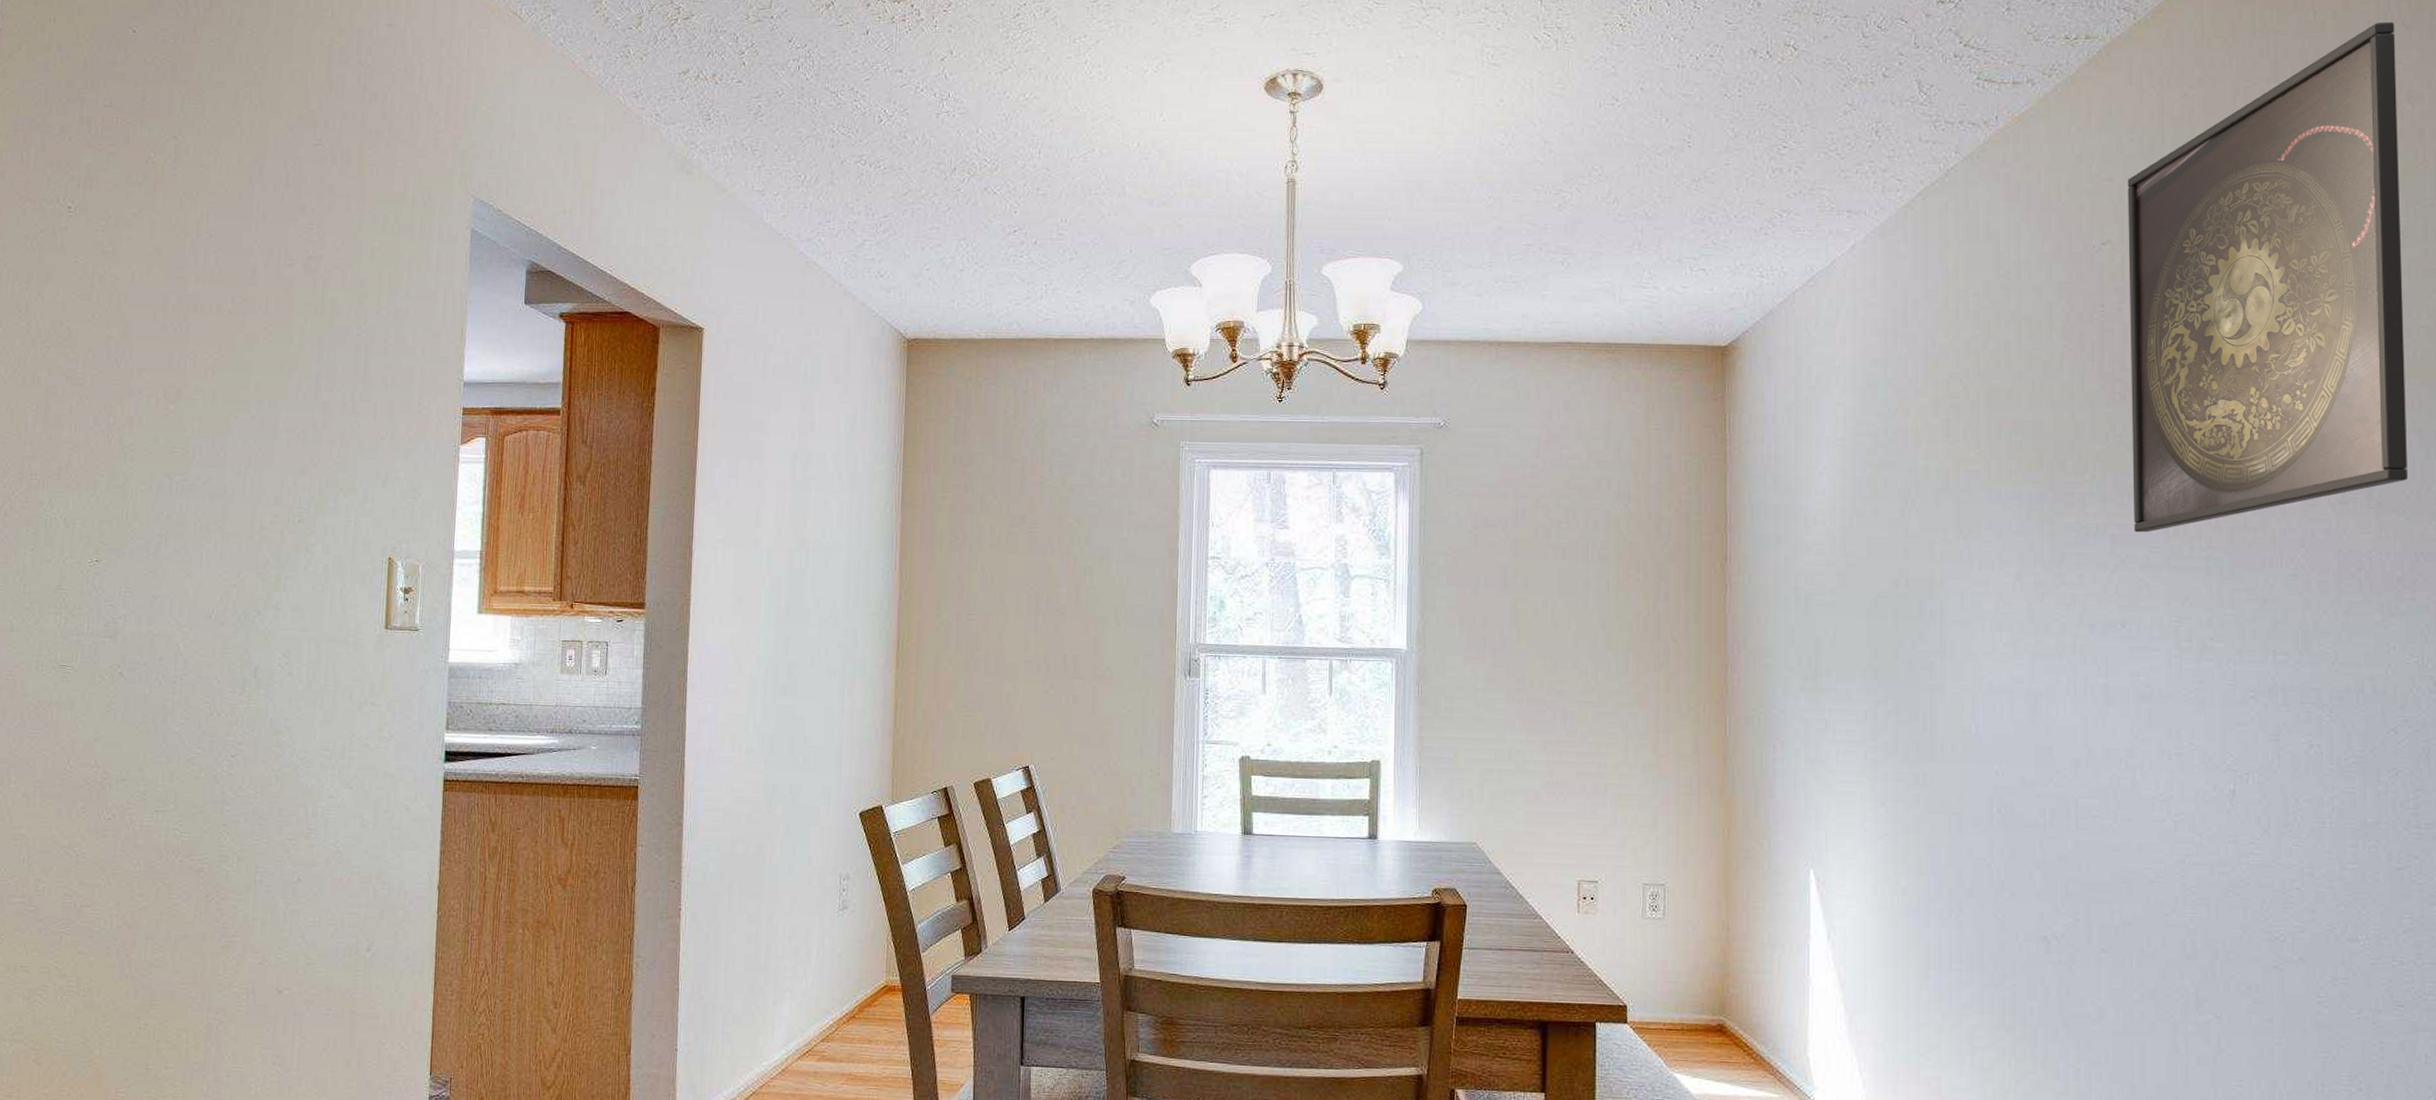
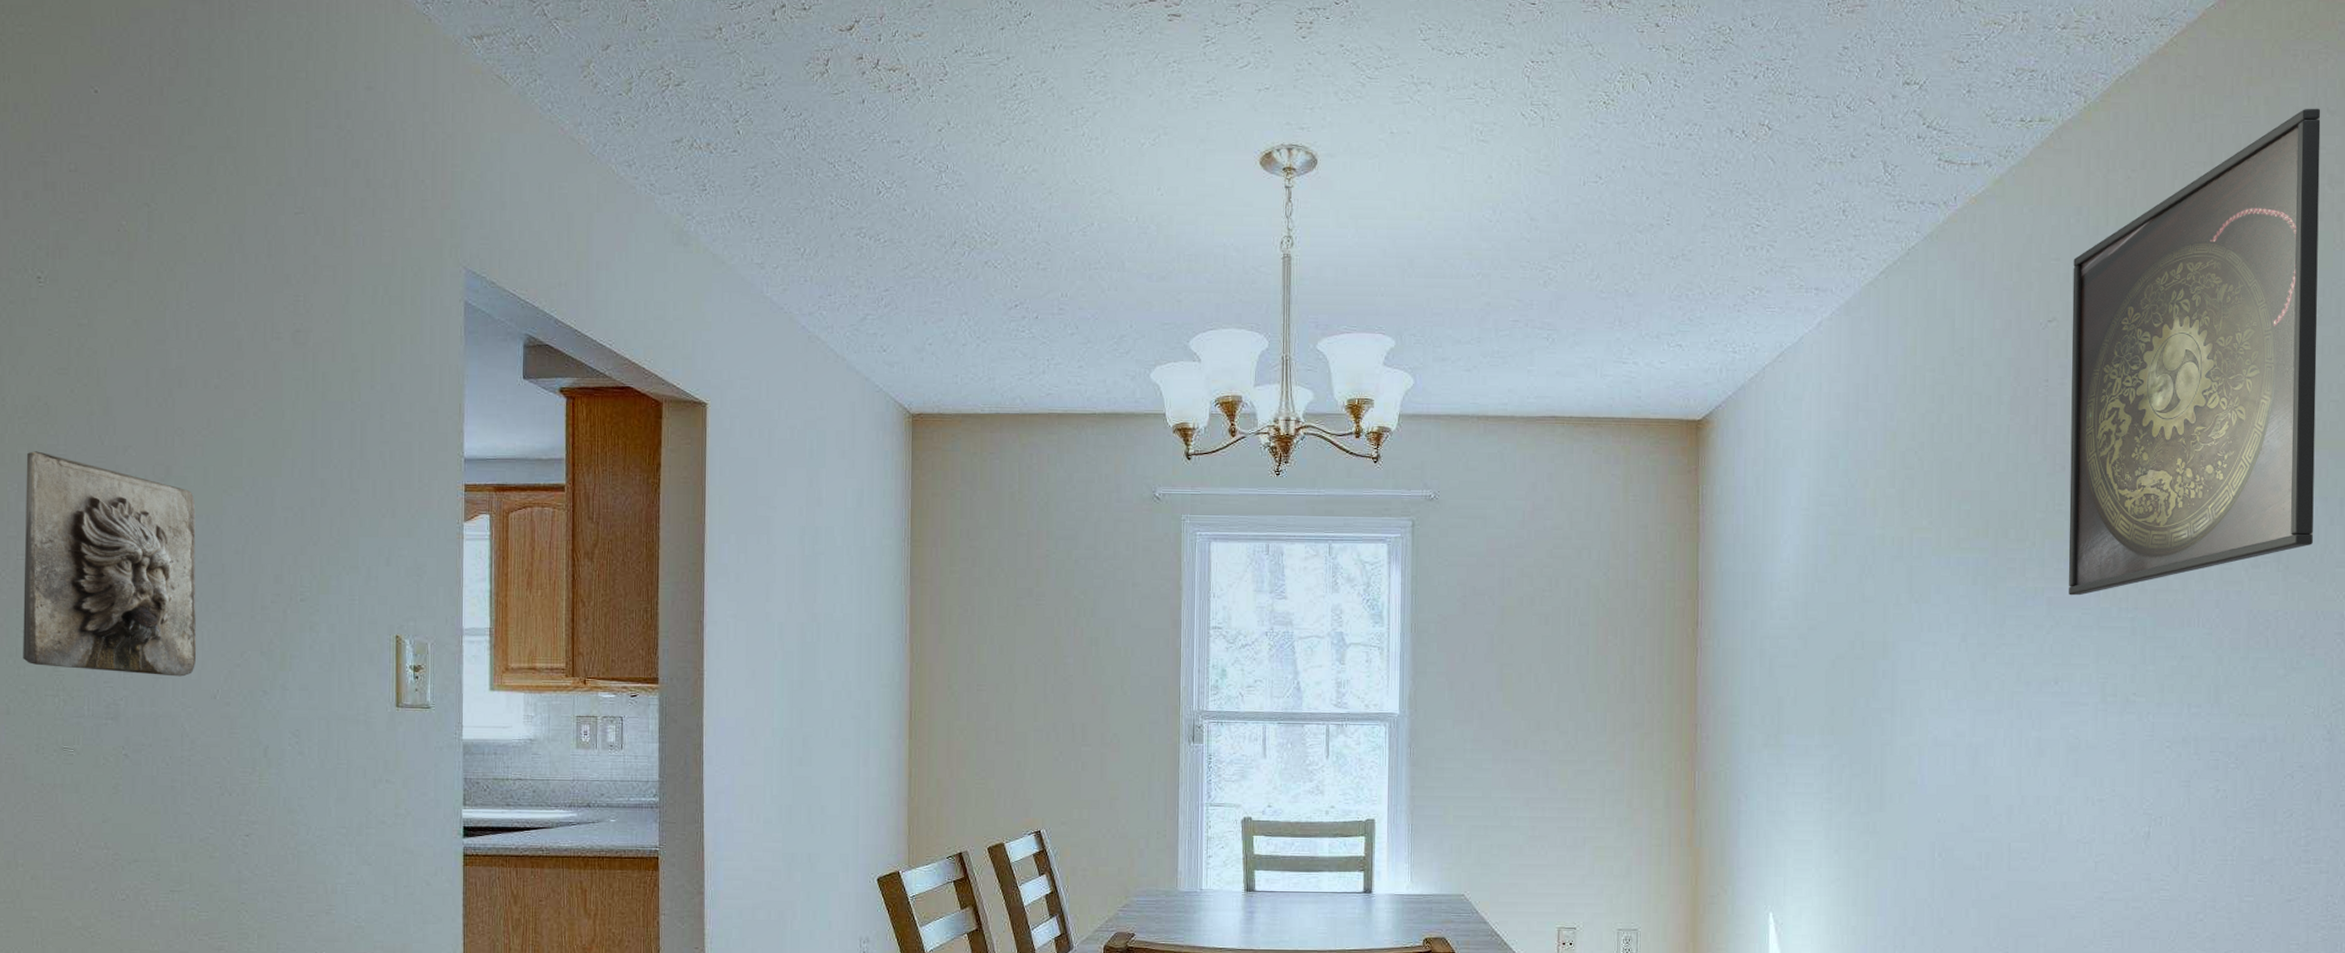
wall relief: none [29,374,203,596] -> present [23,451,197,677]

